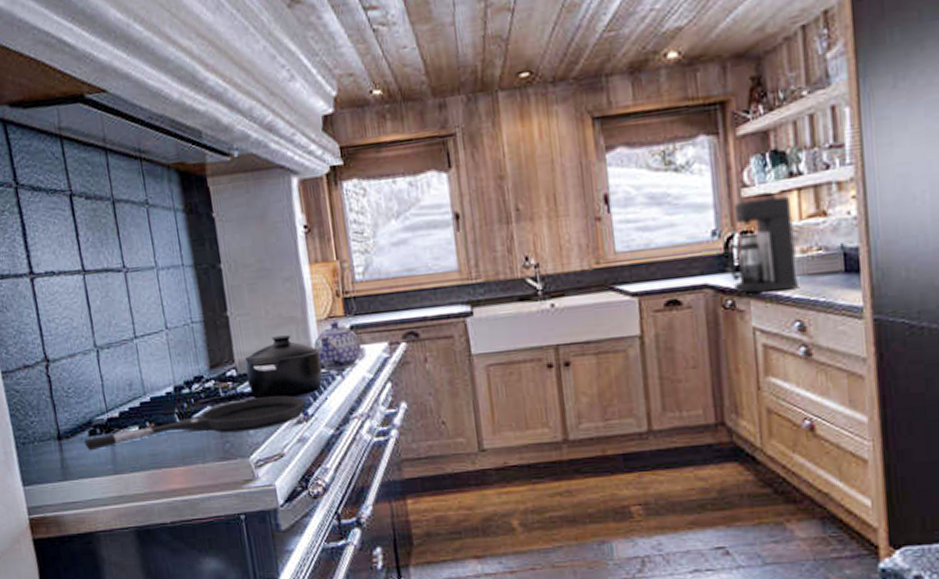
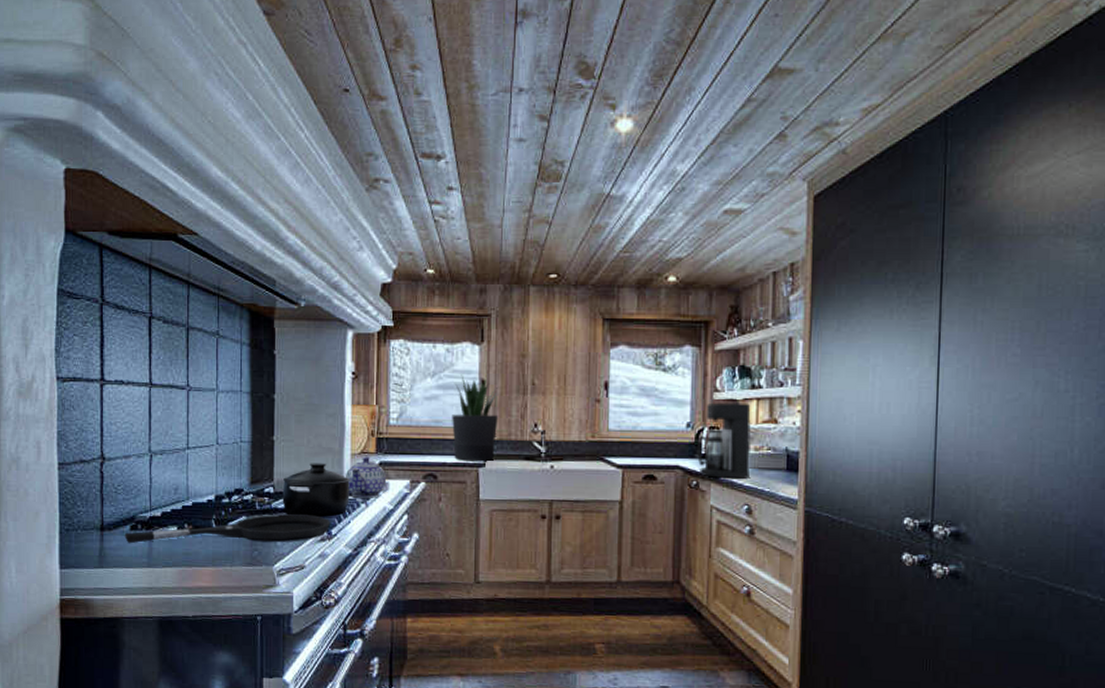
planter: none [425,210,482,313] -> present [452,375,498,462]

